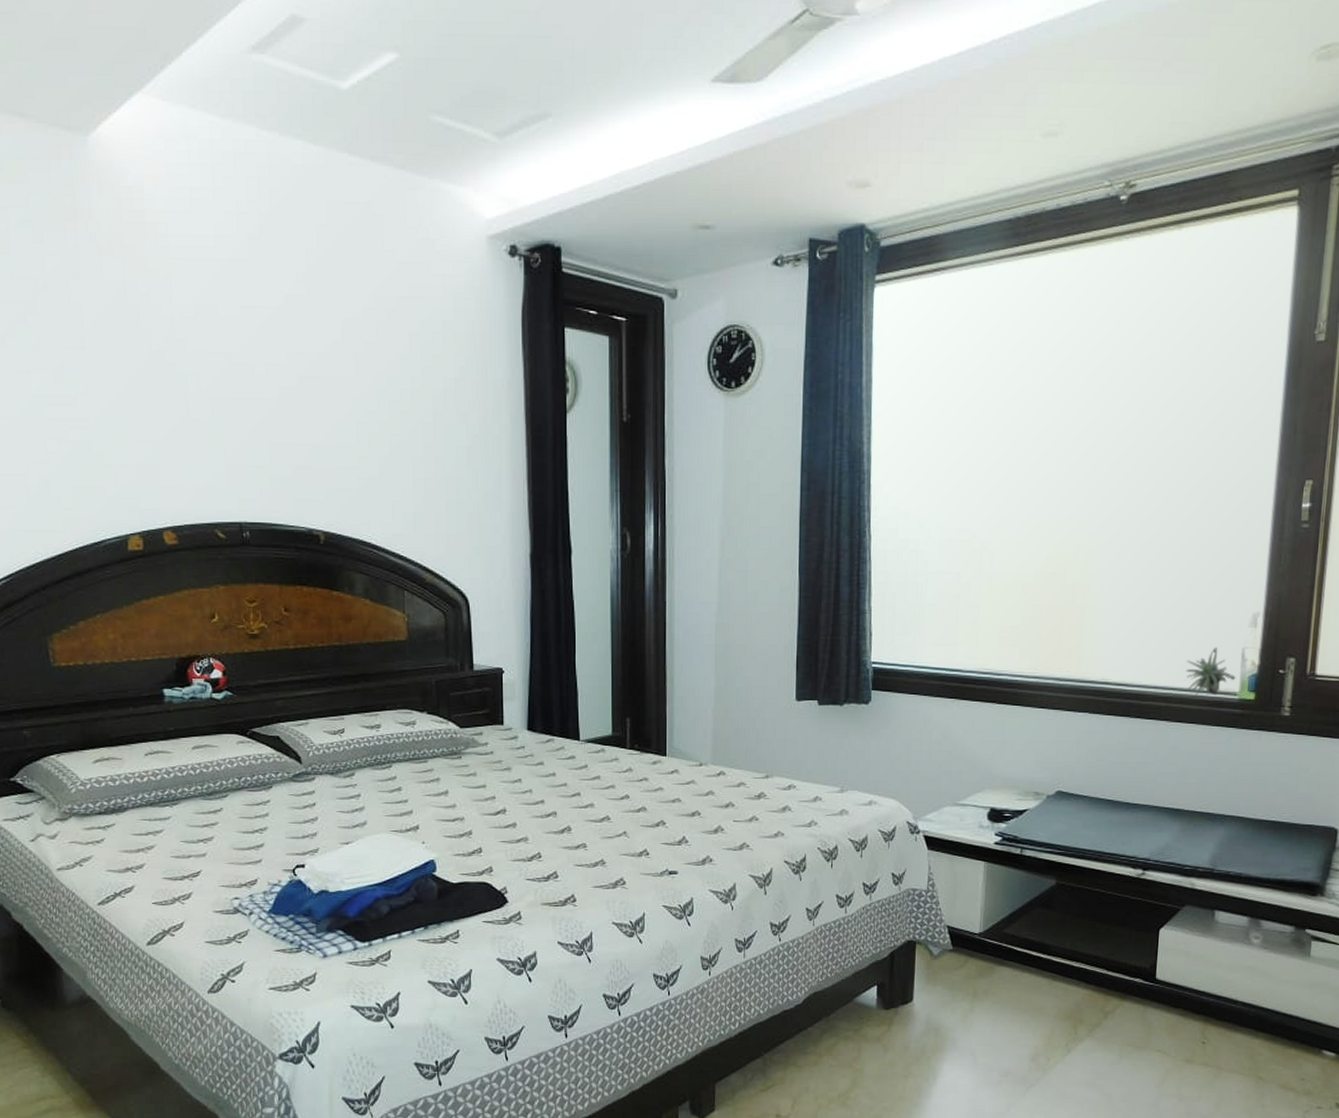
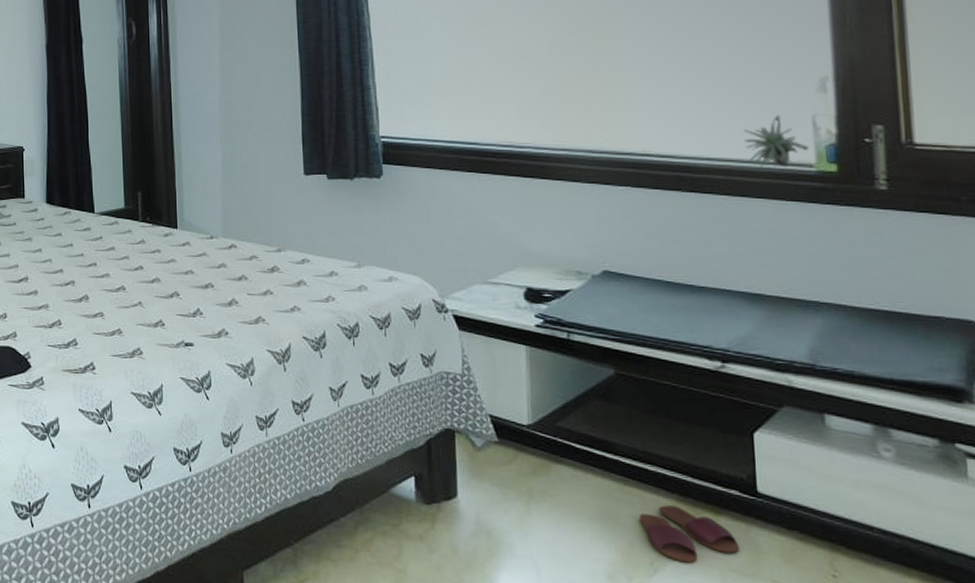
slippers: none [1062,995,1137,1042] -> present [639,505,740,563]

